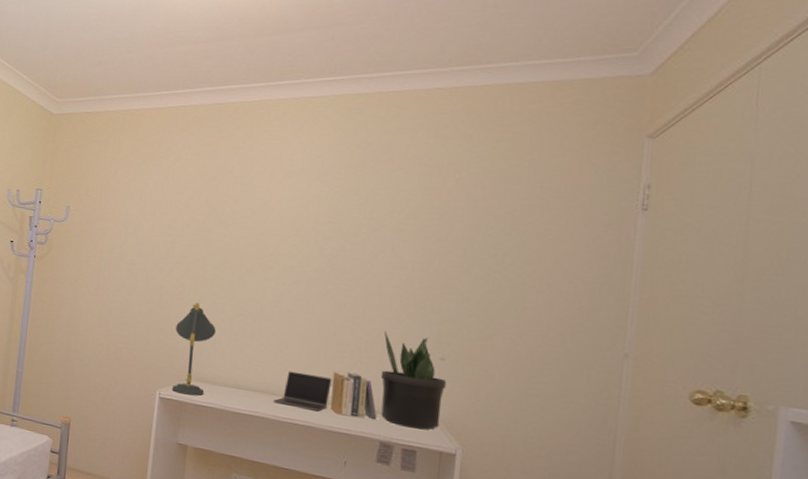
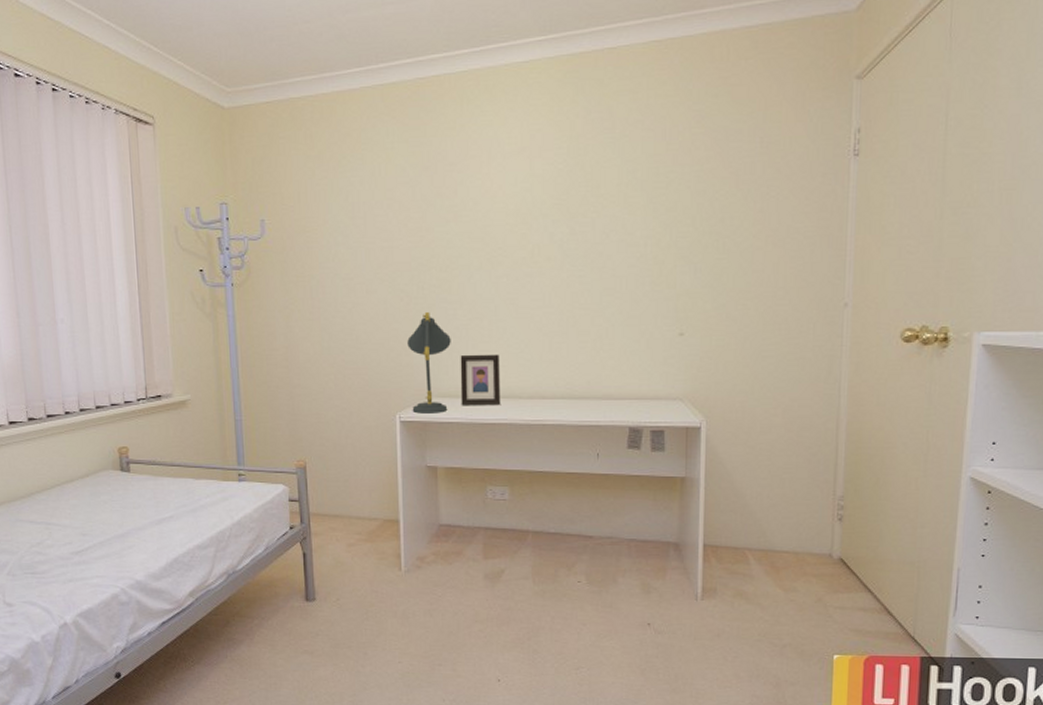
picture frame: none [217,346,259,397] -> present [460,354,500,406]
laptop computer: present [273,371,332,412] -> none [520,370,577,408]
books: present [330,371,378,421] -> none [577,362,624,408]
planter: present [380,331,447,430] -> none [622,314,687,409]

